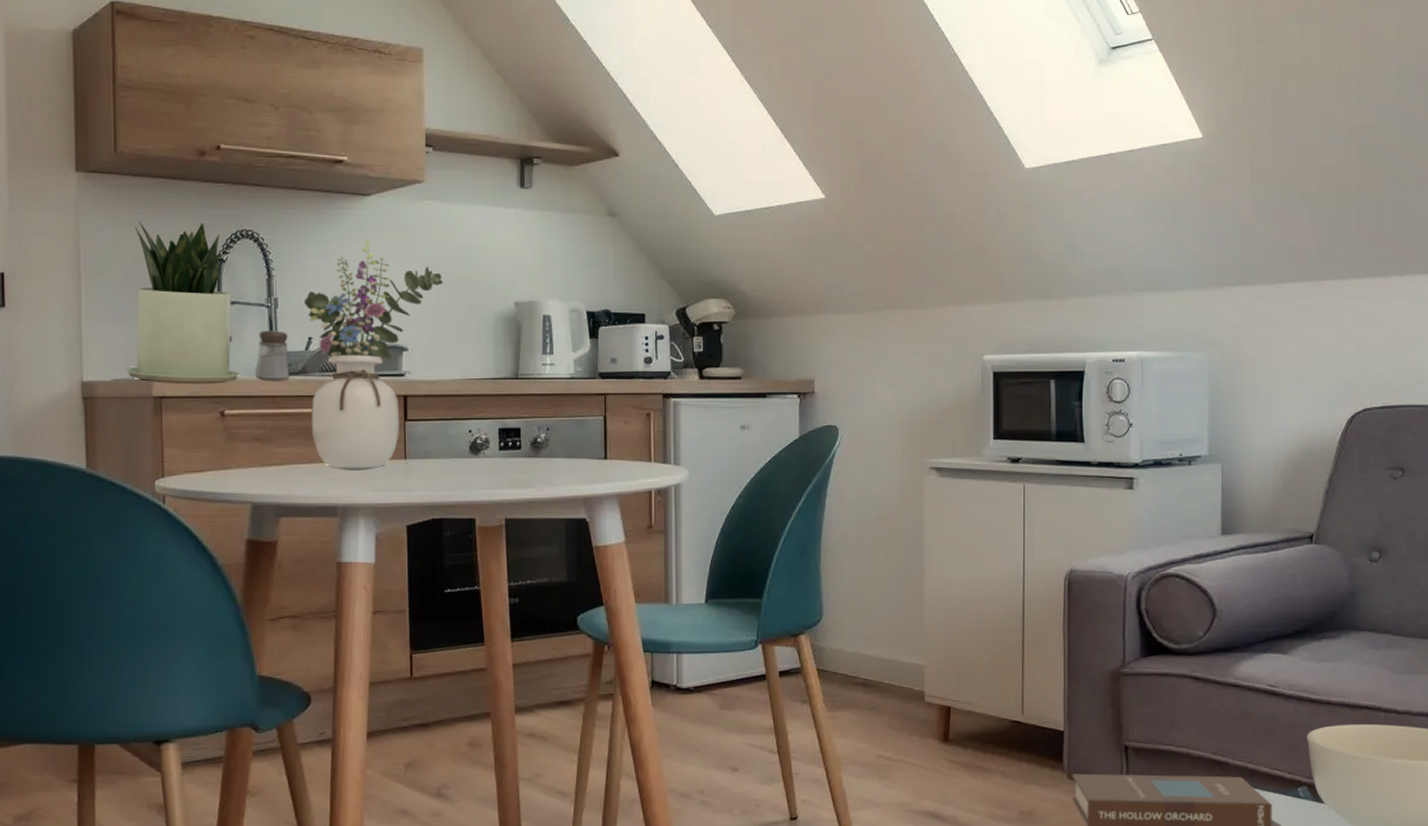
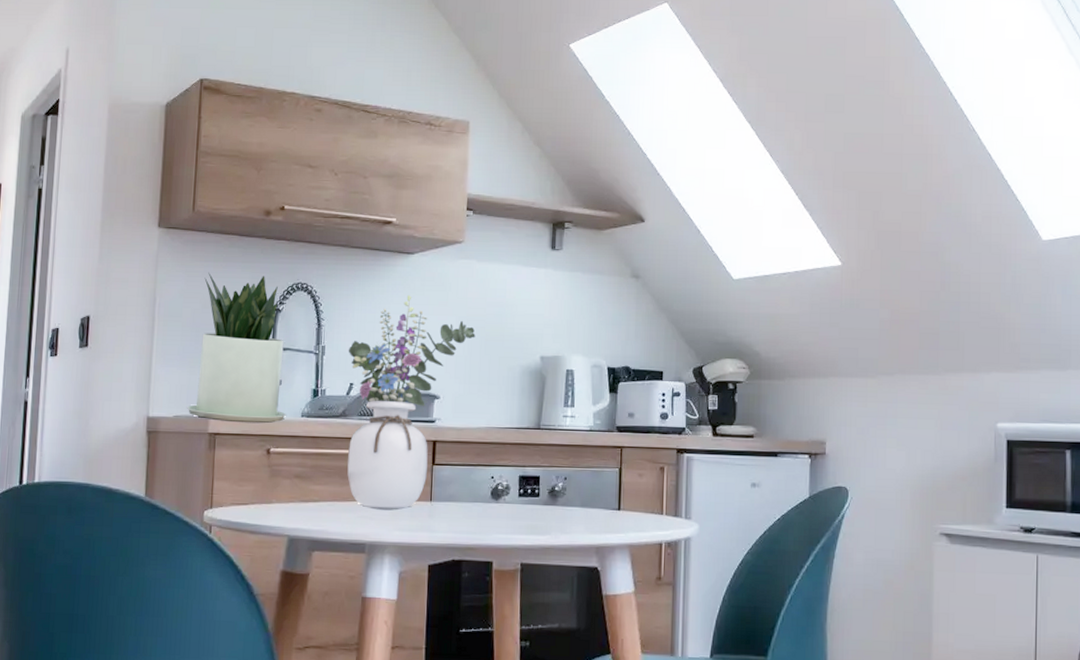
salt shaker: present [255,331,290,381] -> none [300,376,332,424]

